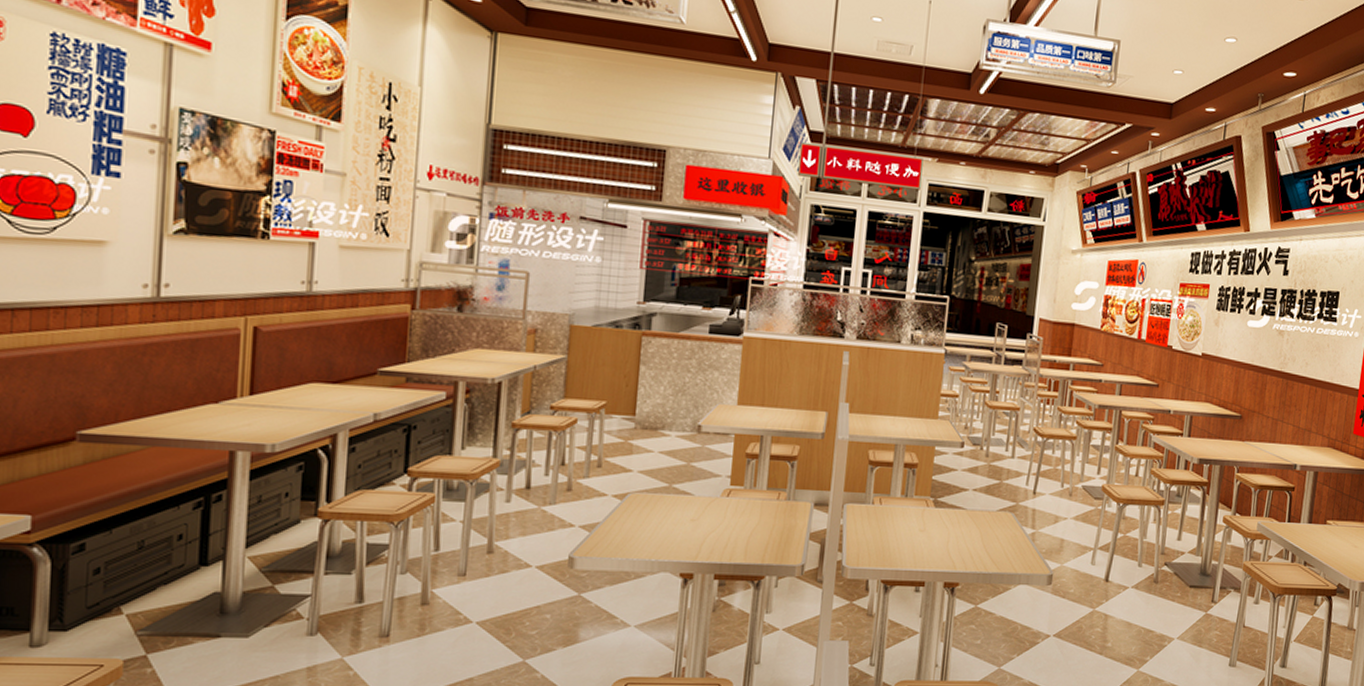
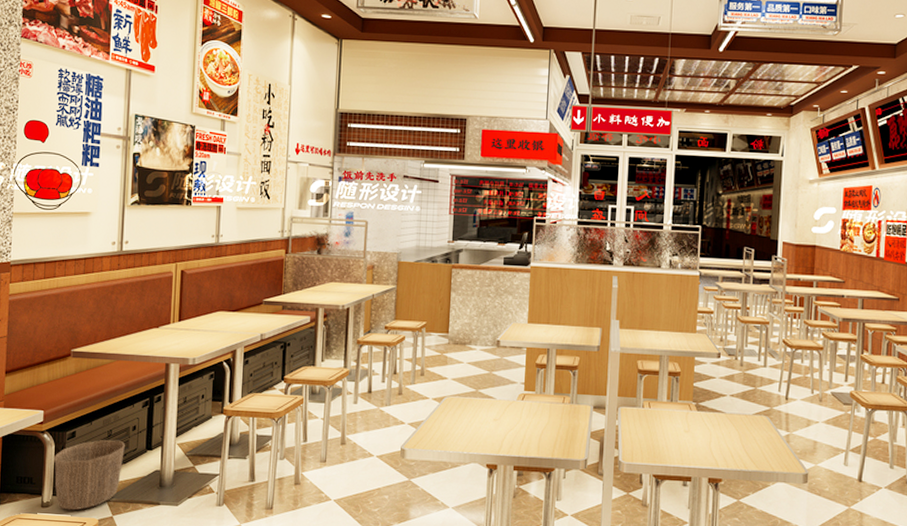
waste basket: none [50,553,165,650] -> present [54,440,125,511]

